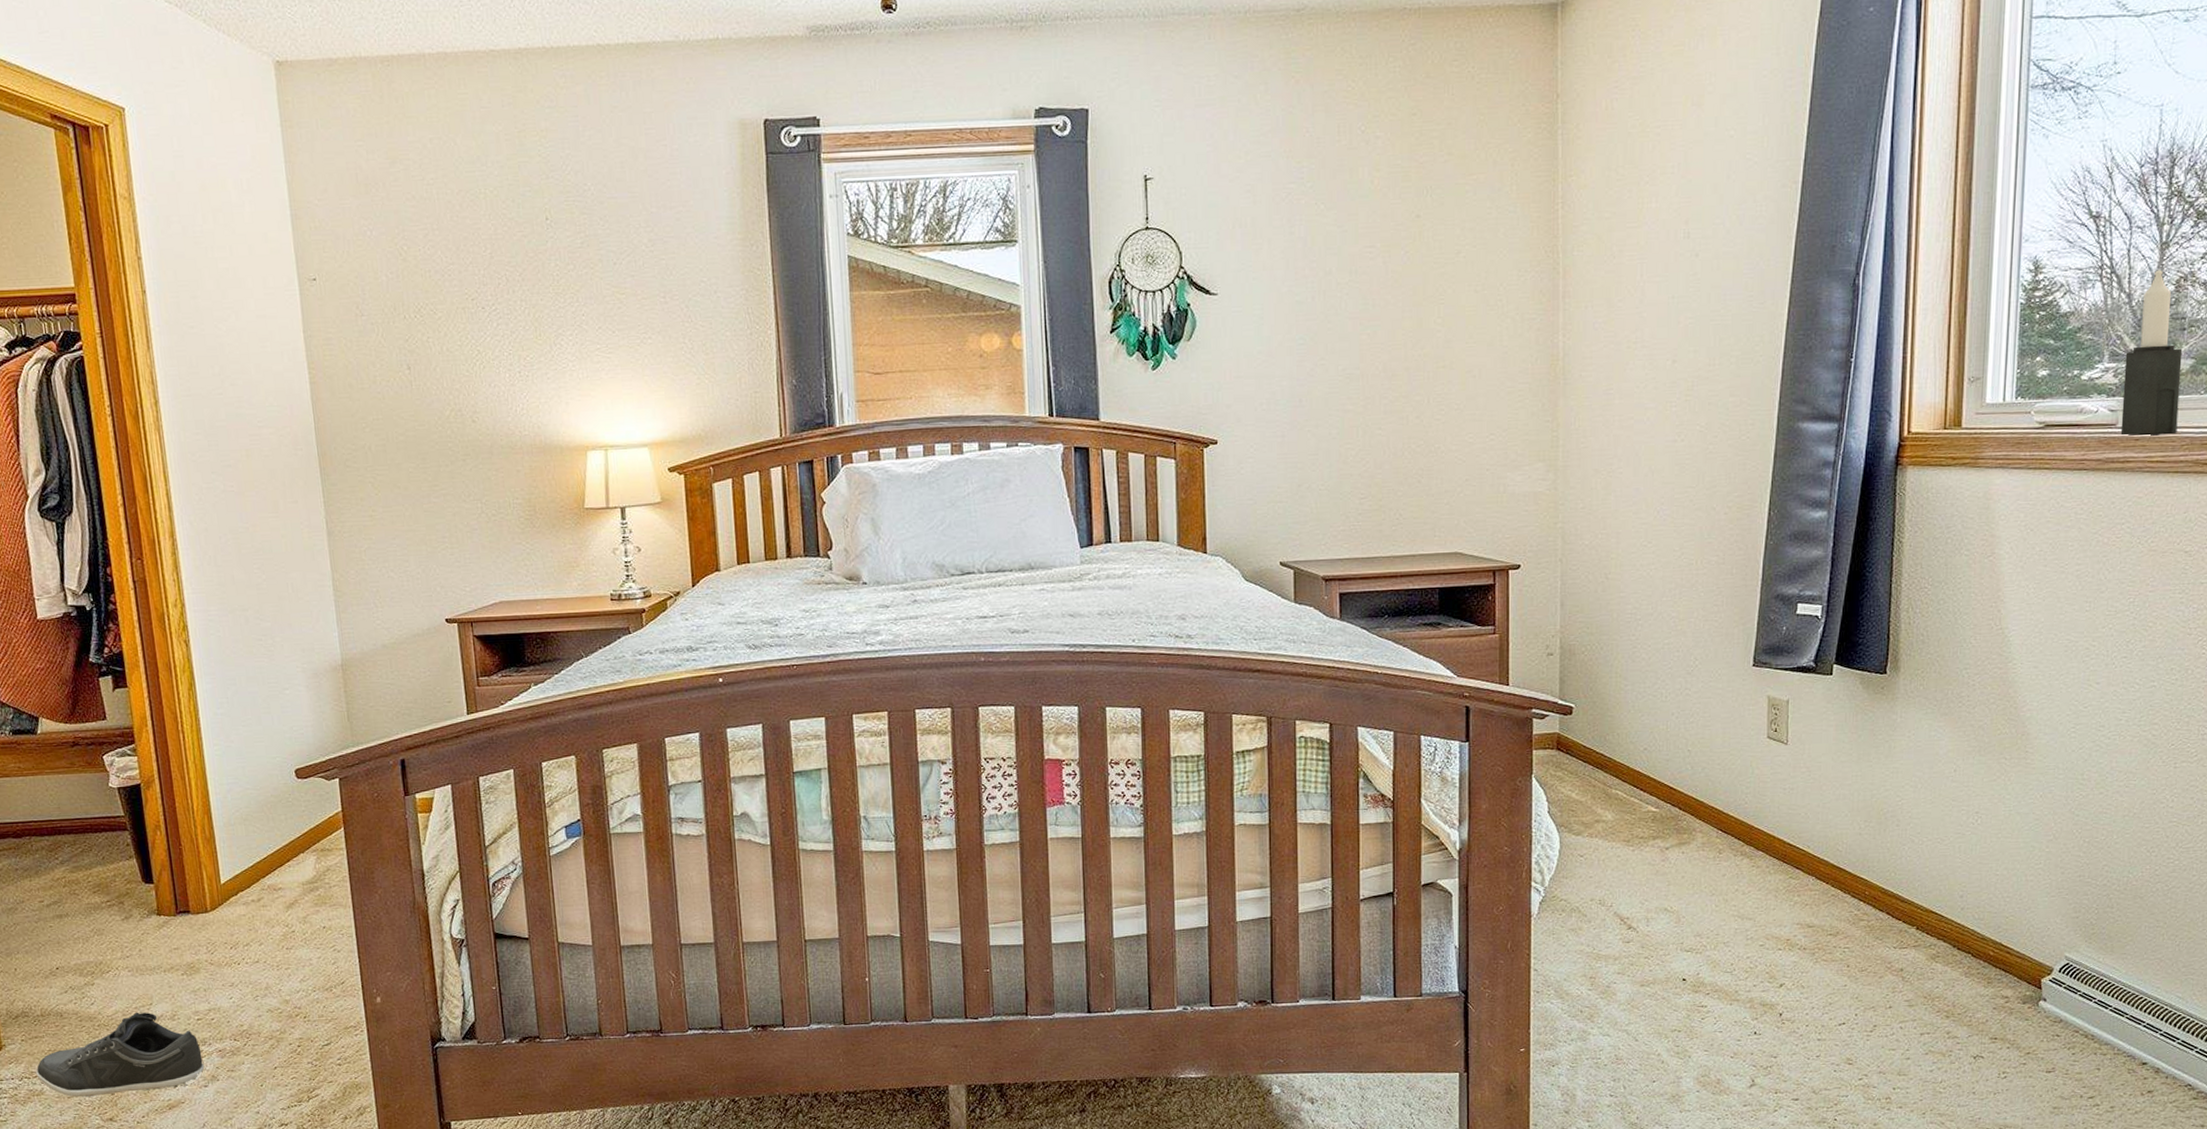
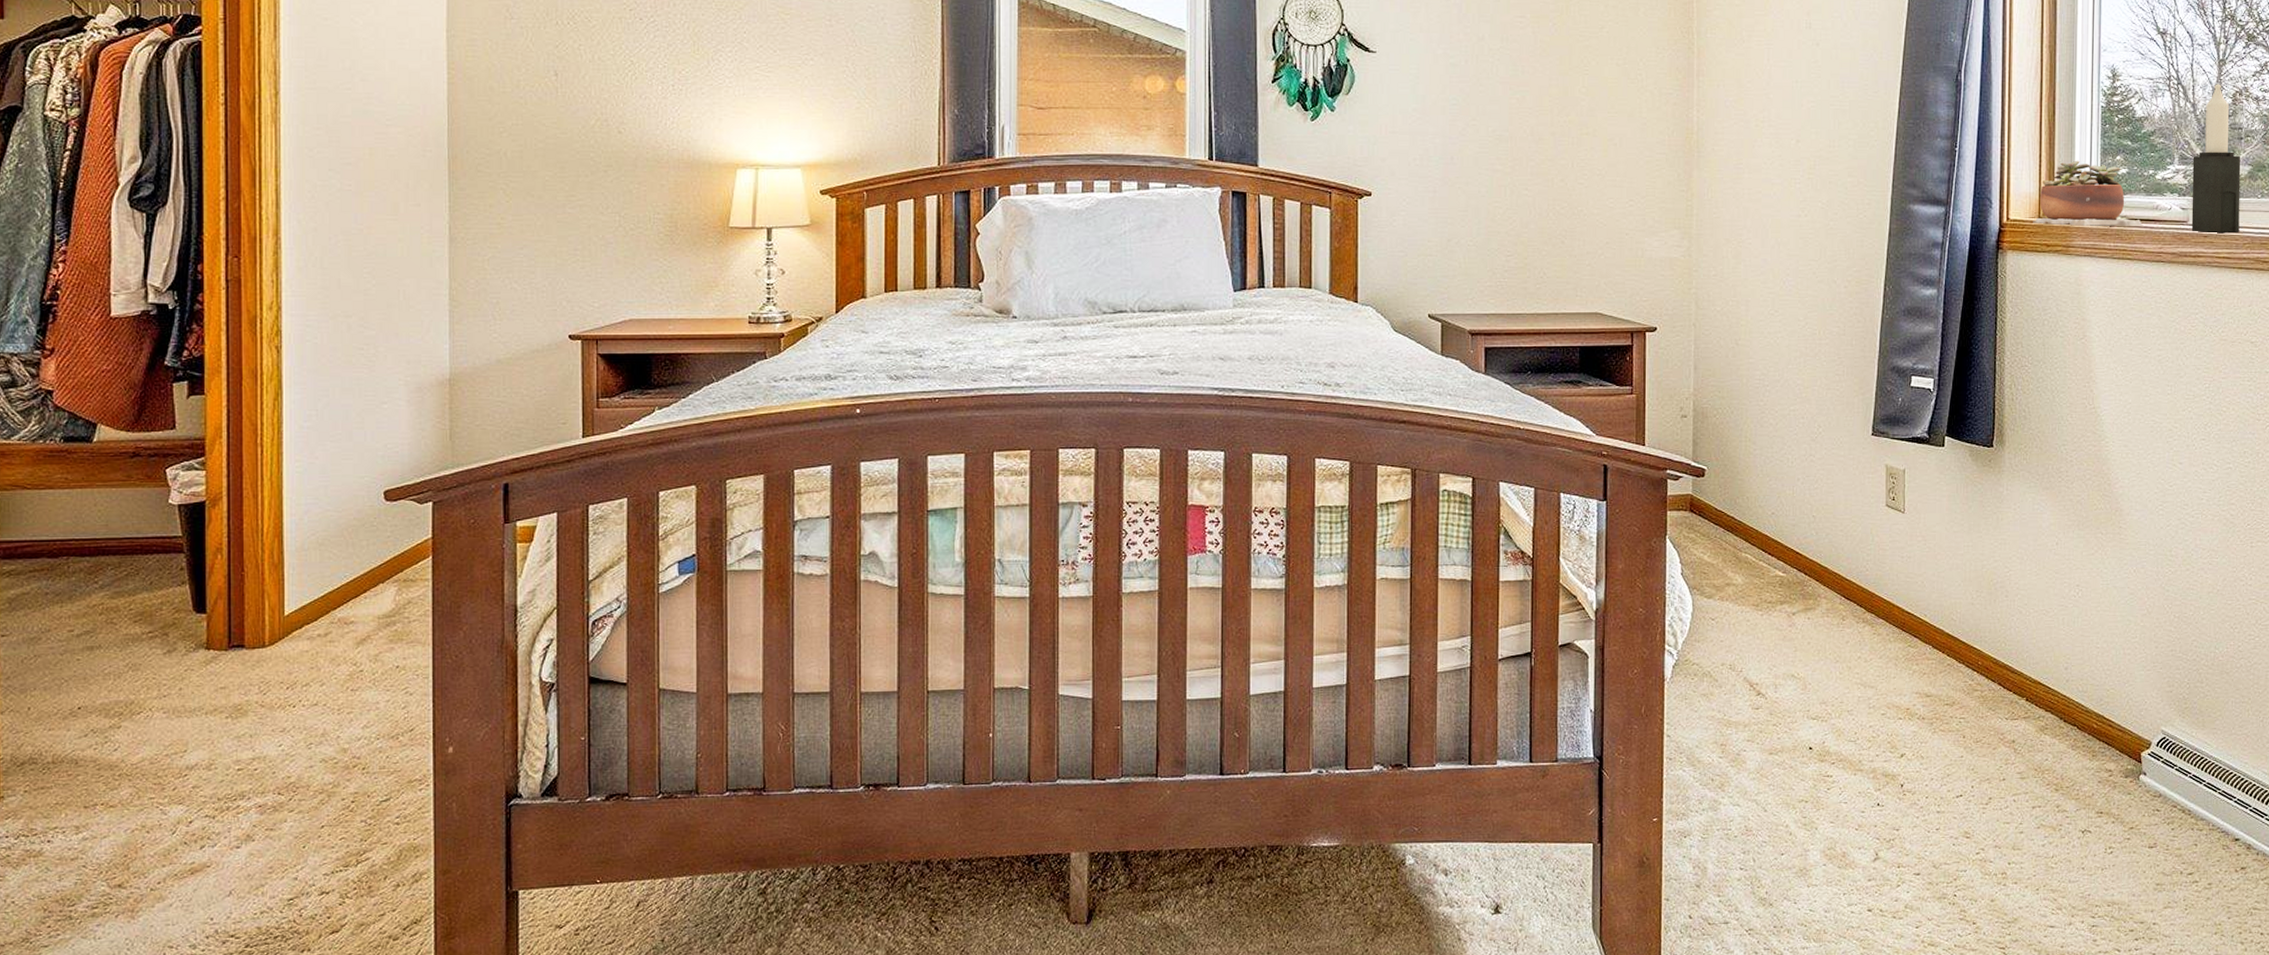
shoe: present [36,1012,205,1098] -> none [37,760,239,860]
succulent plant: none [1937,364,2064,436] -> present [2033,160,2143,226]

